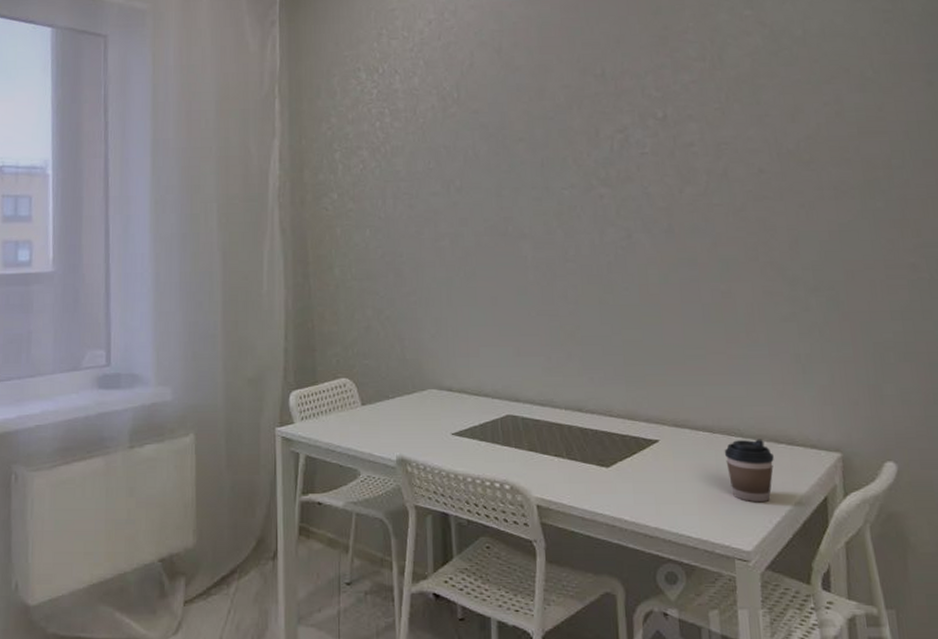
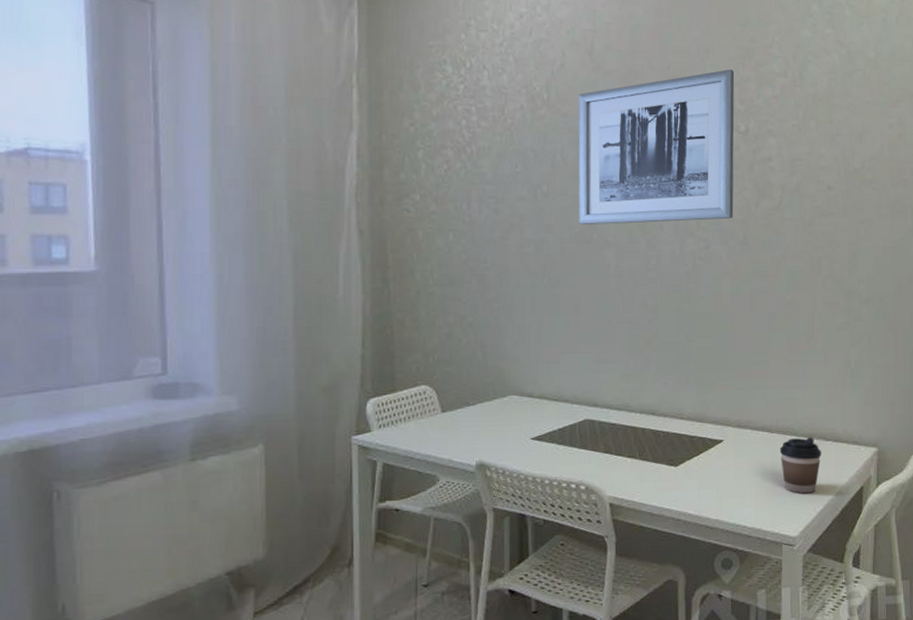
wall art: none [488,58,656,217] -> present [578,69,735,224]

